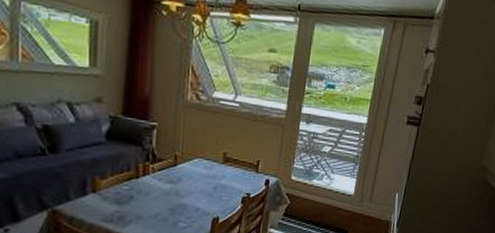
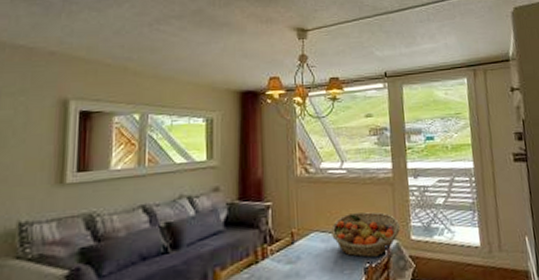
fruit basket: none [214,147,283,189] -> present [330,212,400,258]

